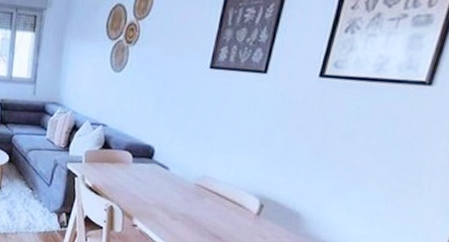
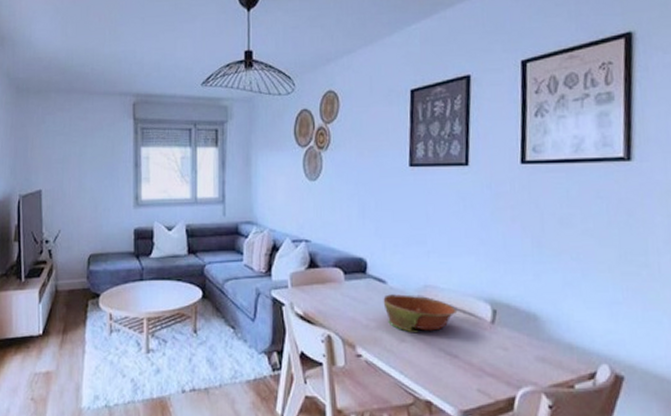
bowl: none [163,179,229,215] -> present [383,294,458,332]

